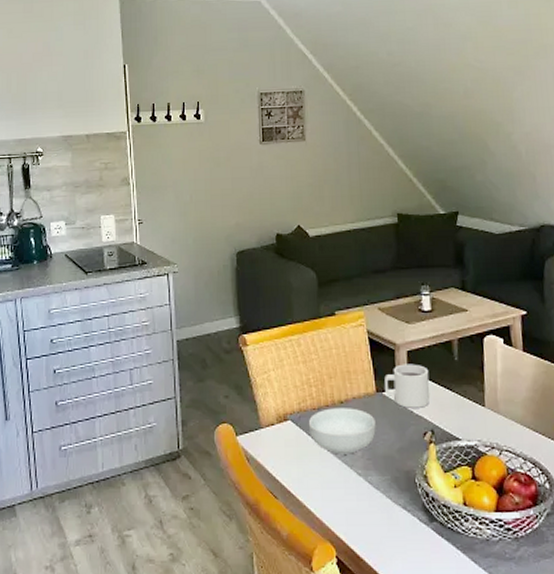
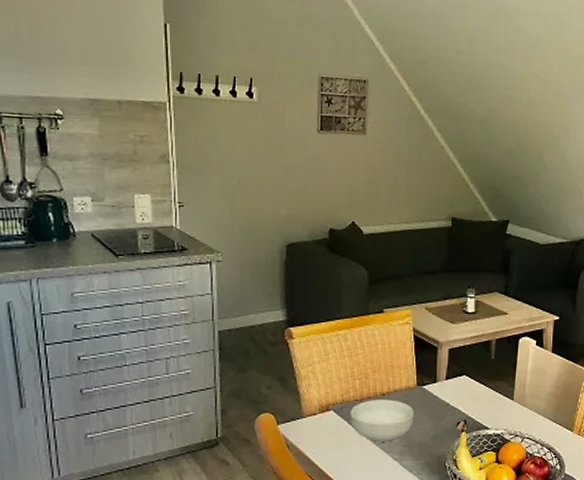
mug: present [384,364,430,408] -> none [425,360,467,401]

